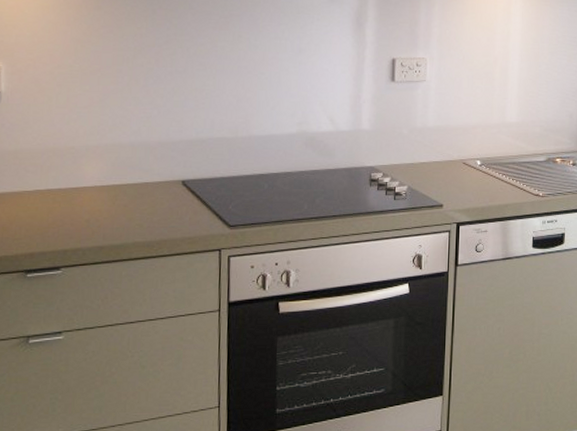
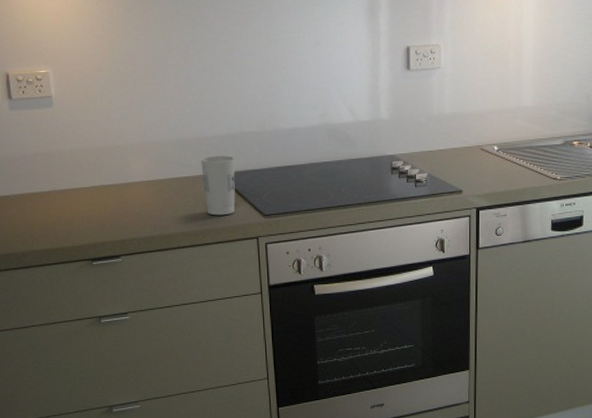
cup: none [163,161,202,225] -> present [201,156,236,216]

